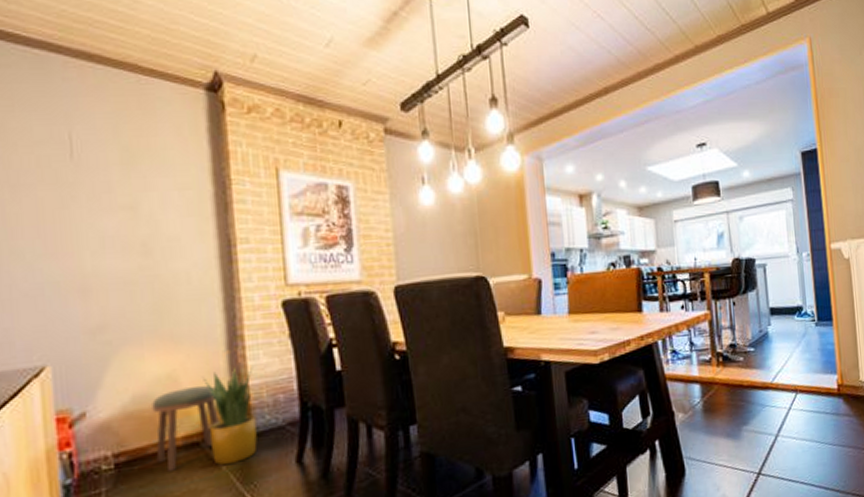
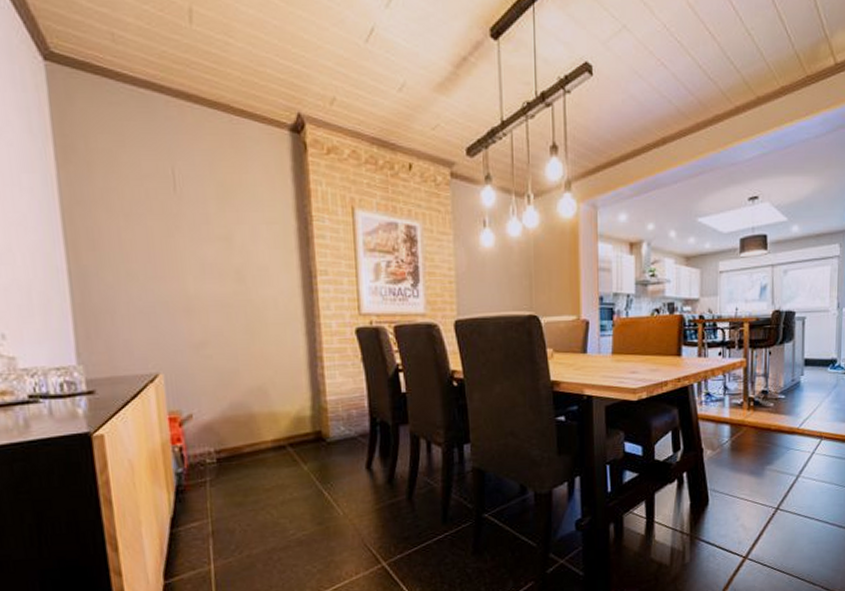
stool: present [152,386,219,471] -> none [246,399,302,468]
planter: present [203,368,258,466] -> none [288,385,334,467]

